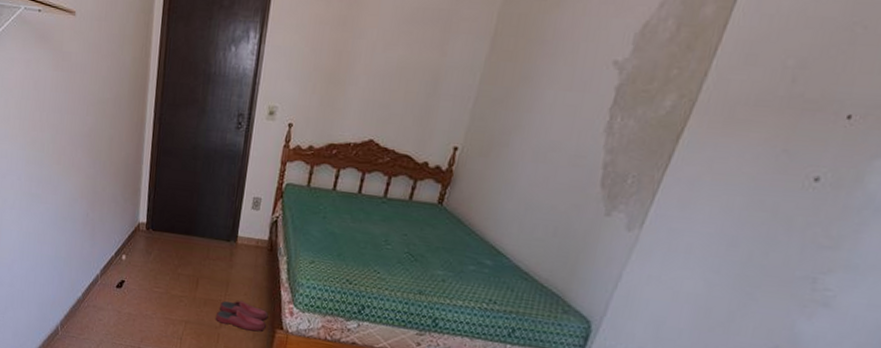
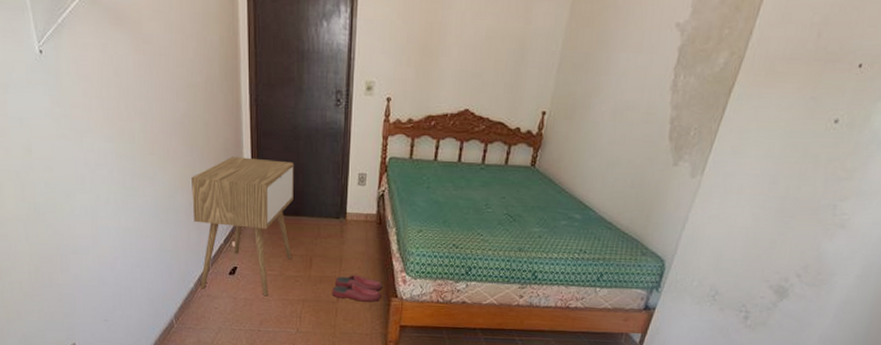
nightstand: none [87,171,190,314] -> present [191,157,294,297]

